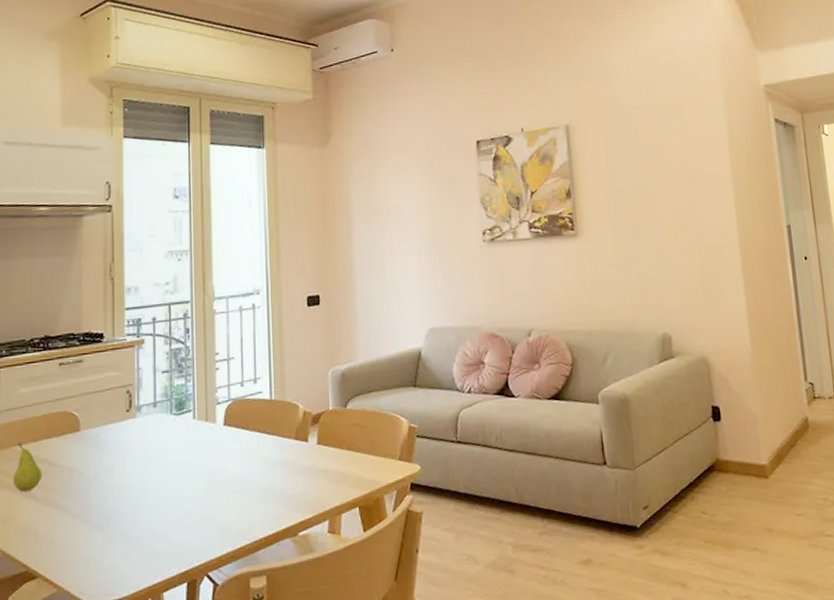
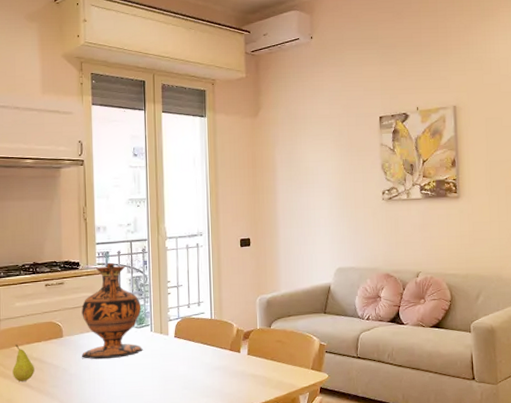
vase: none [104,333,183,459] -> present [82,263,143,360]

